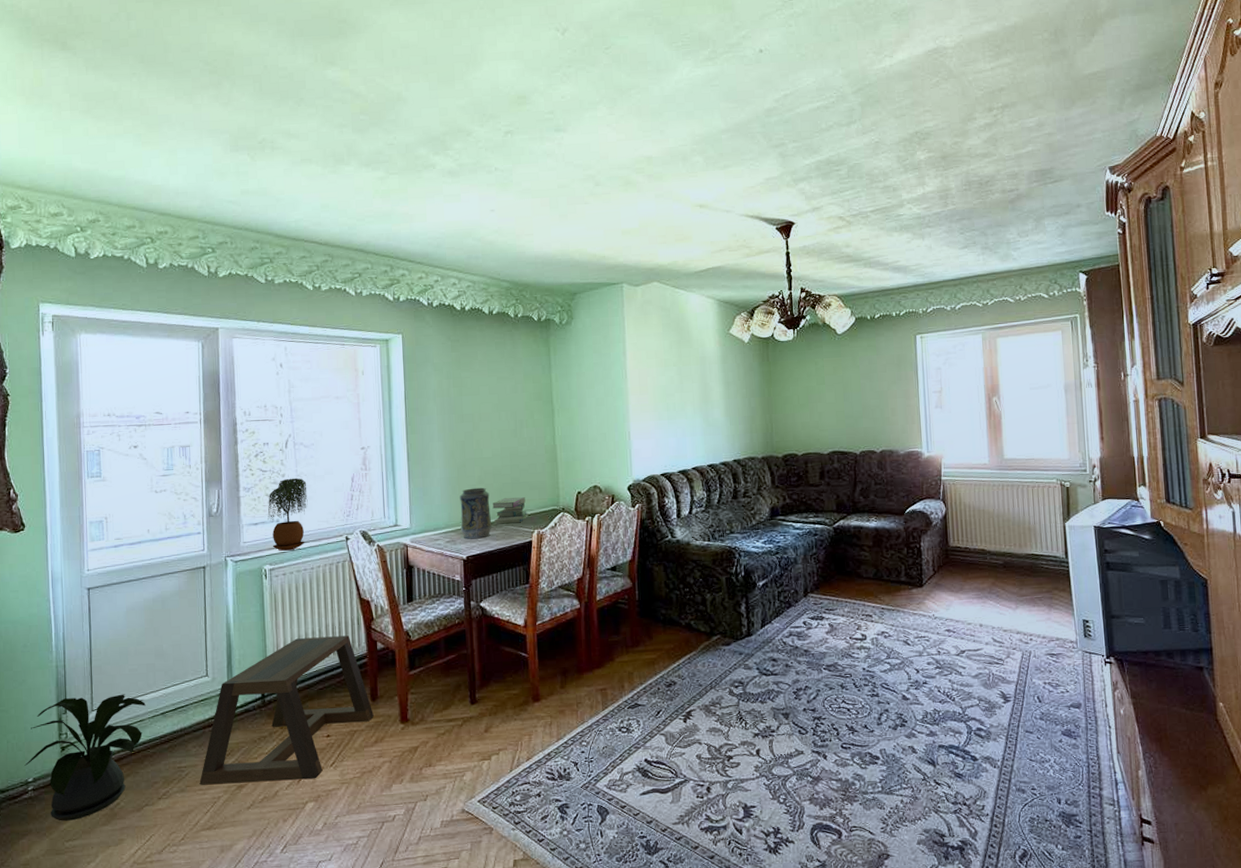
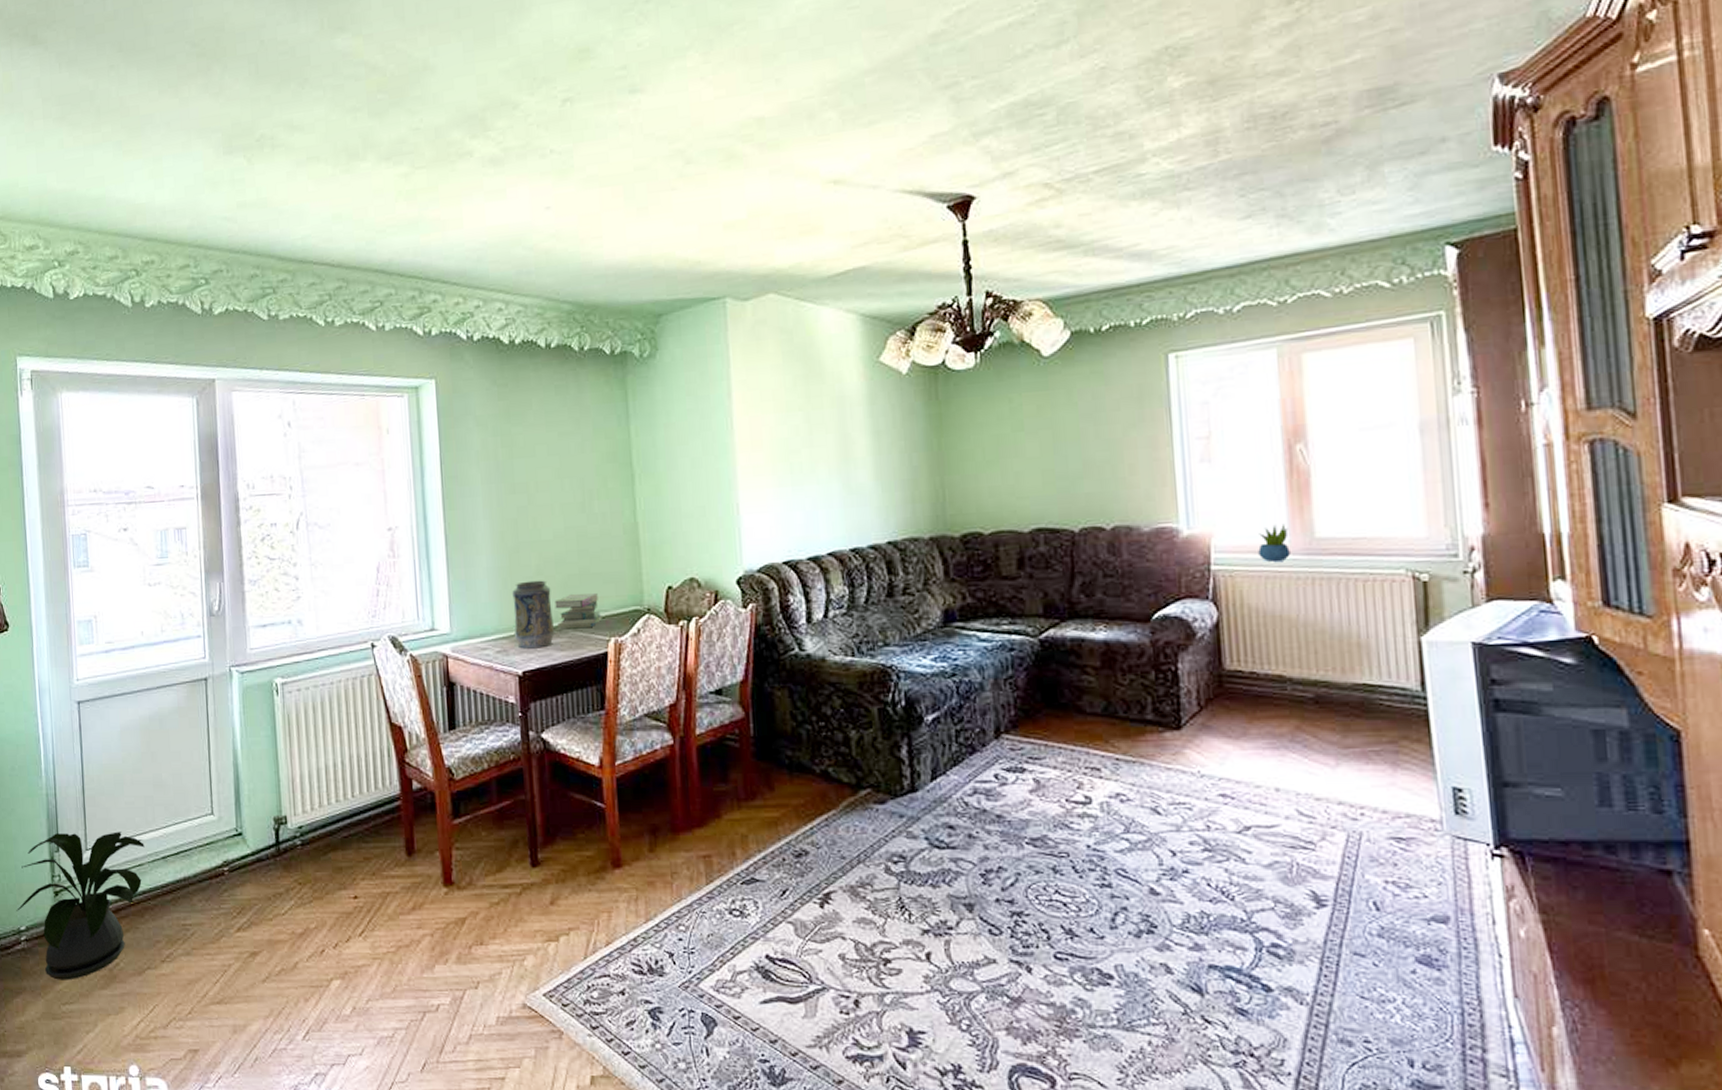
stool: present [199,635,374,785] -> none [207,770,410,951]
potted plant: present [267,478,308,551] -> none [277,567,325,660]
succulent plant: none [970,449,989,474] -> present [1258,523,1290,562]

